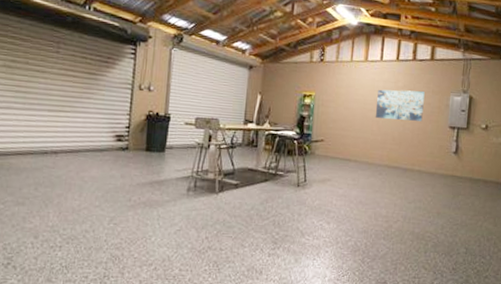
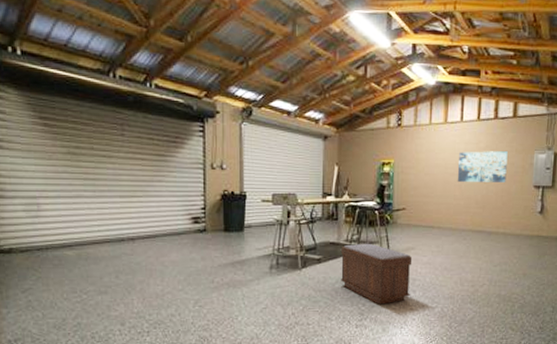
bench: none [257,171,328,234] -> present [341,243,413,305]

